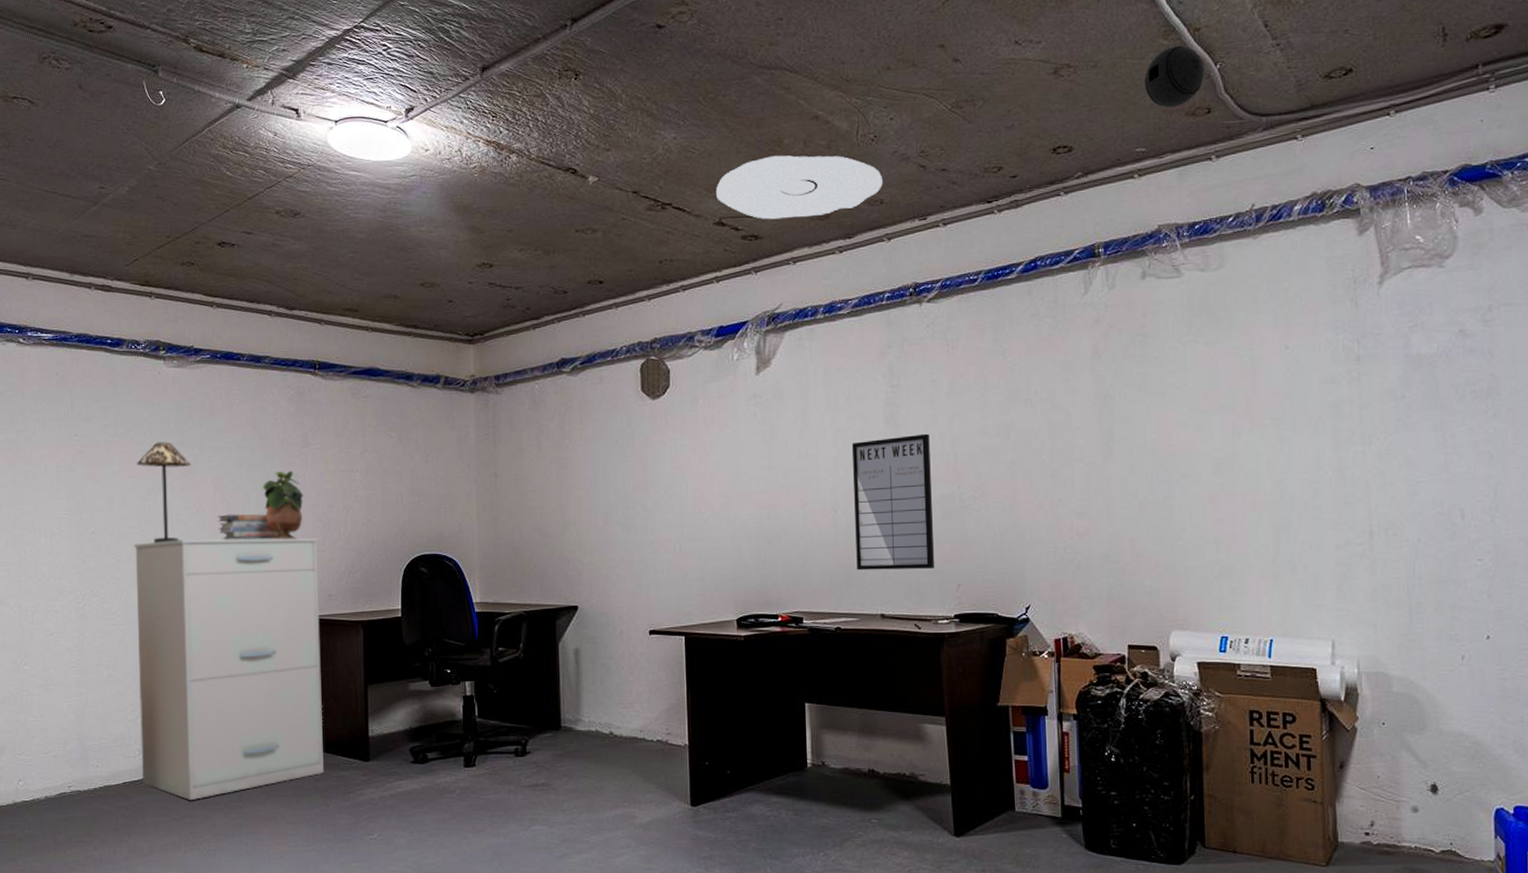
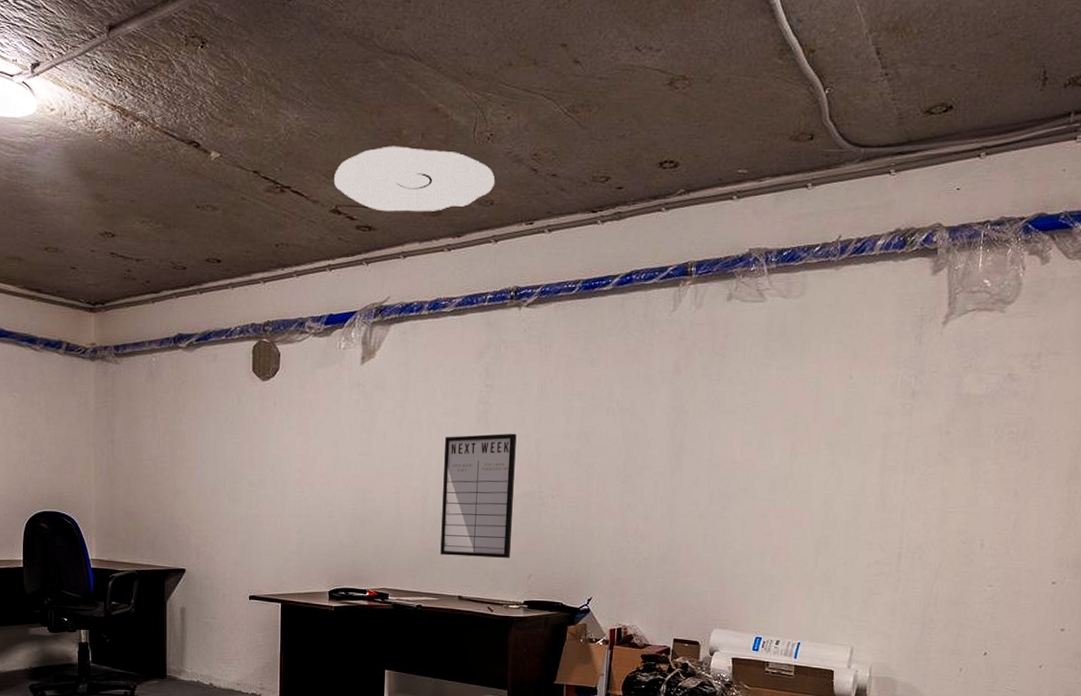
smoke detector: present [1144,45,1205,108] -> none [754,66,814,131]

